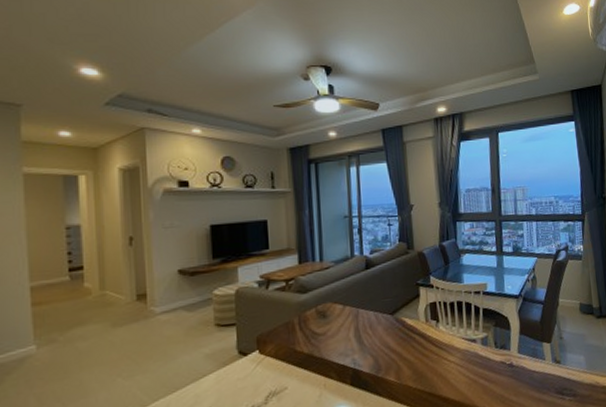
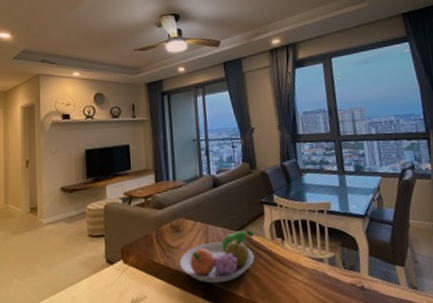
fruit bowl: none [325,313,408,370] -> present [179,230,255,283]

